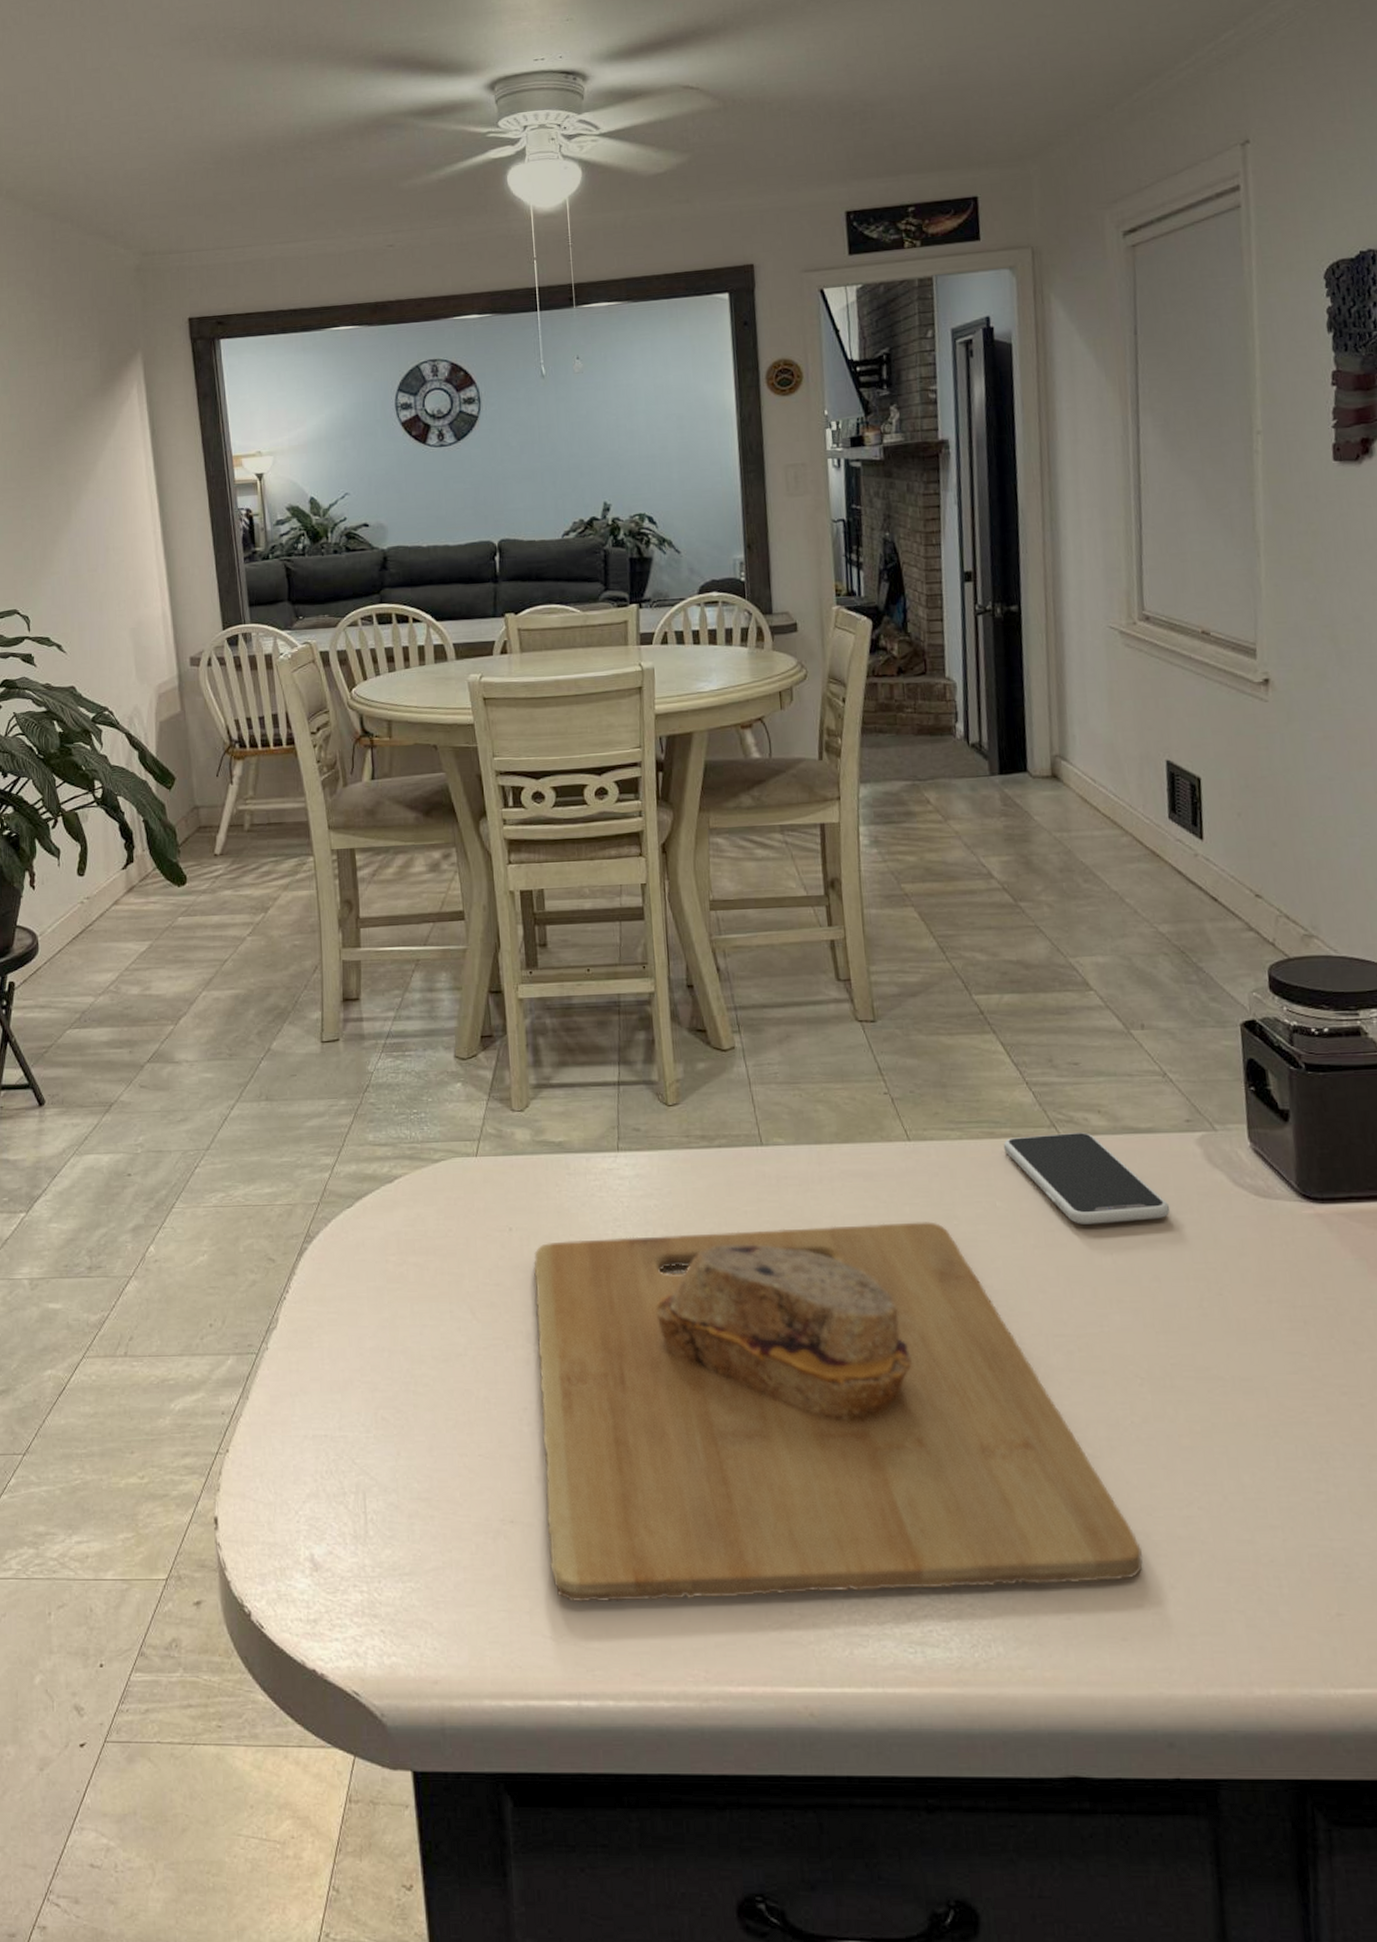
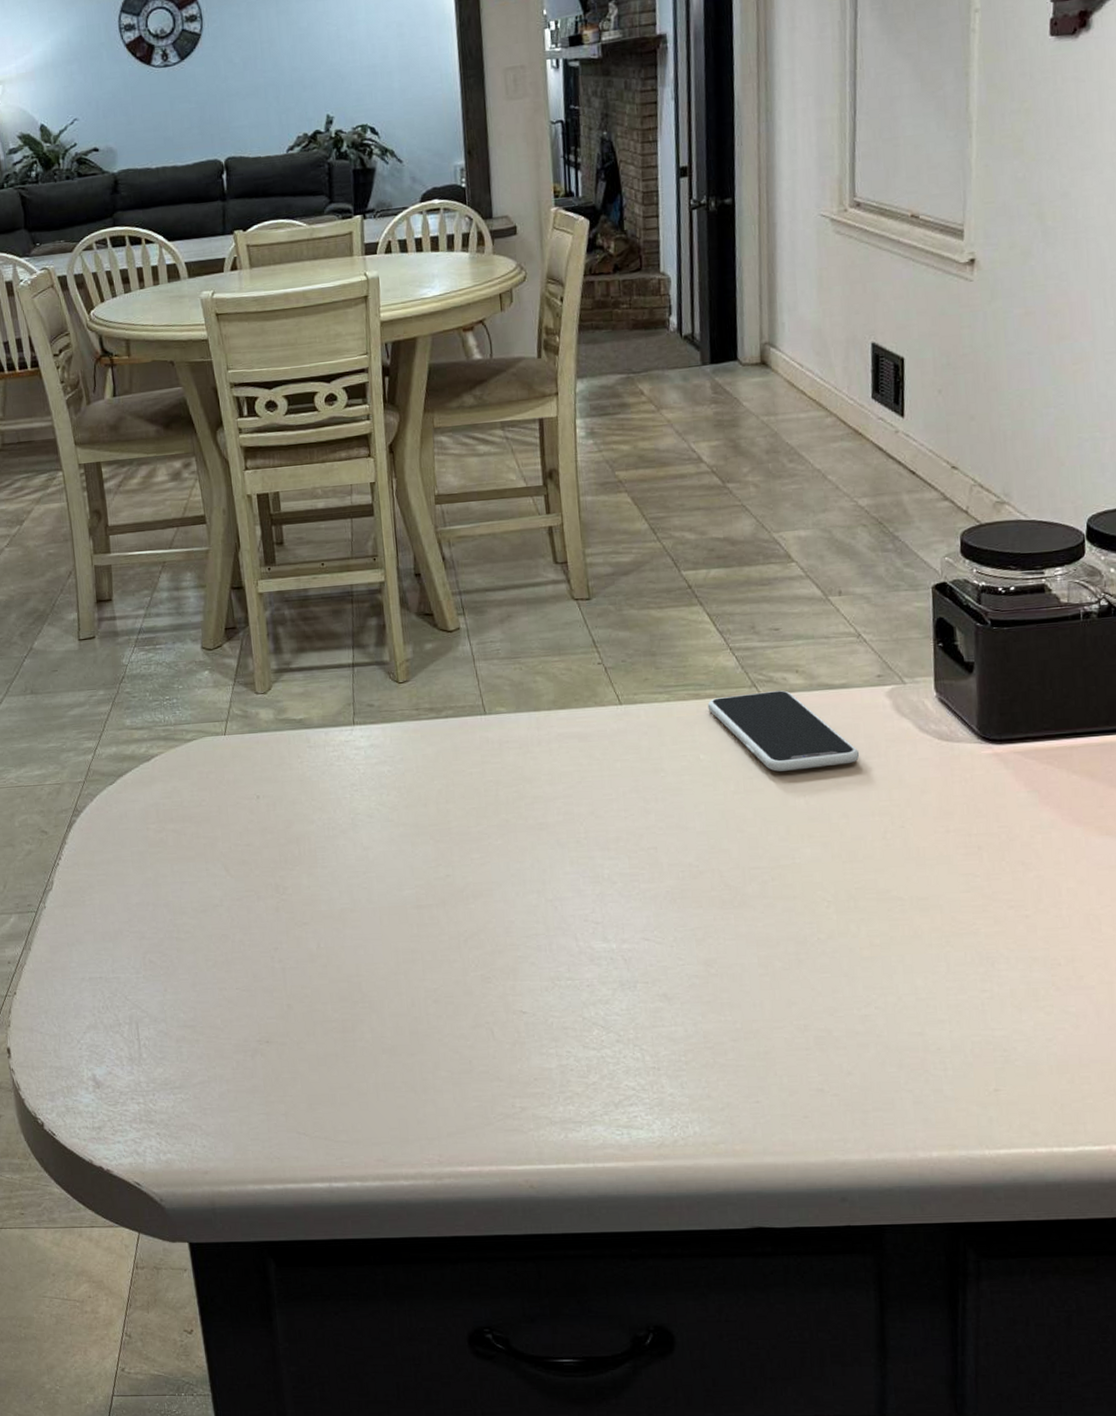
cutting board: present [533,1222,1143,1603] -> none [280,775,824,1105]

